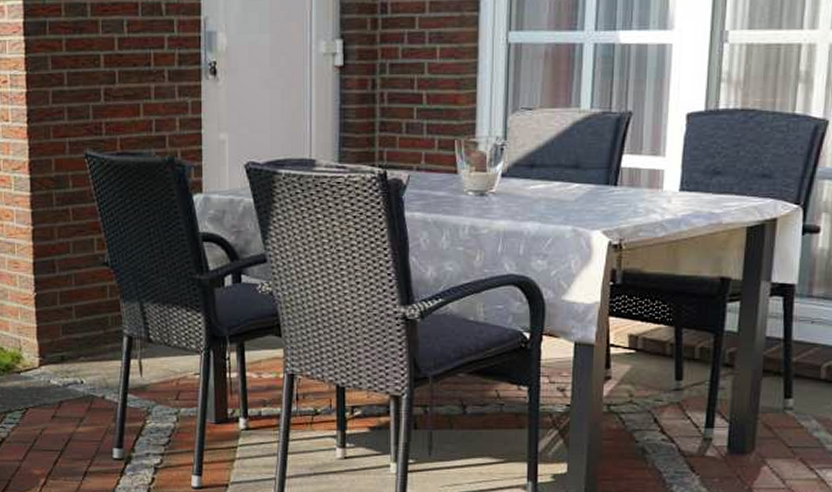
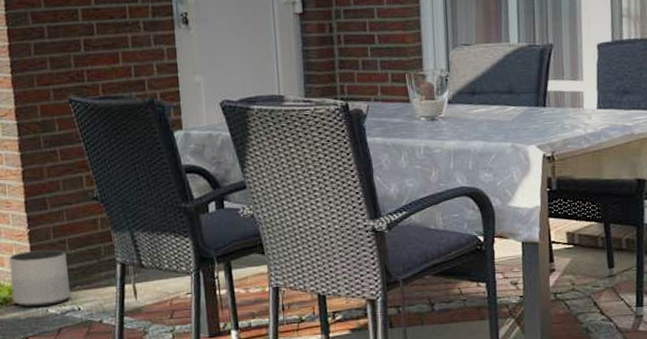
planter: none [14,315,74,377] -> present [9,249,71,307]

